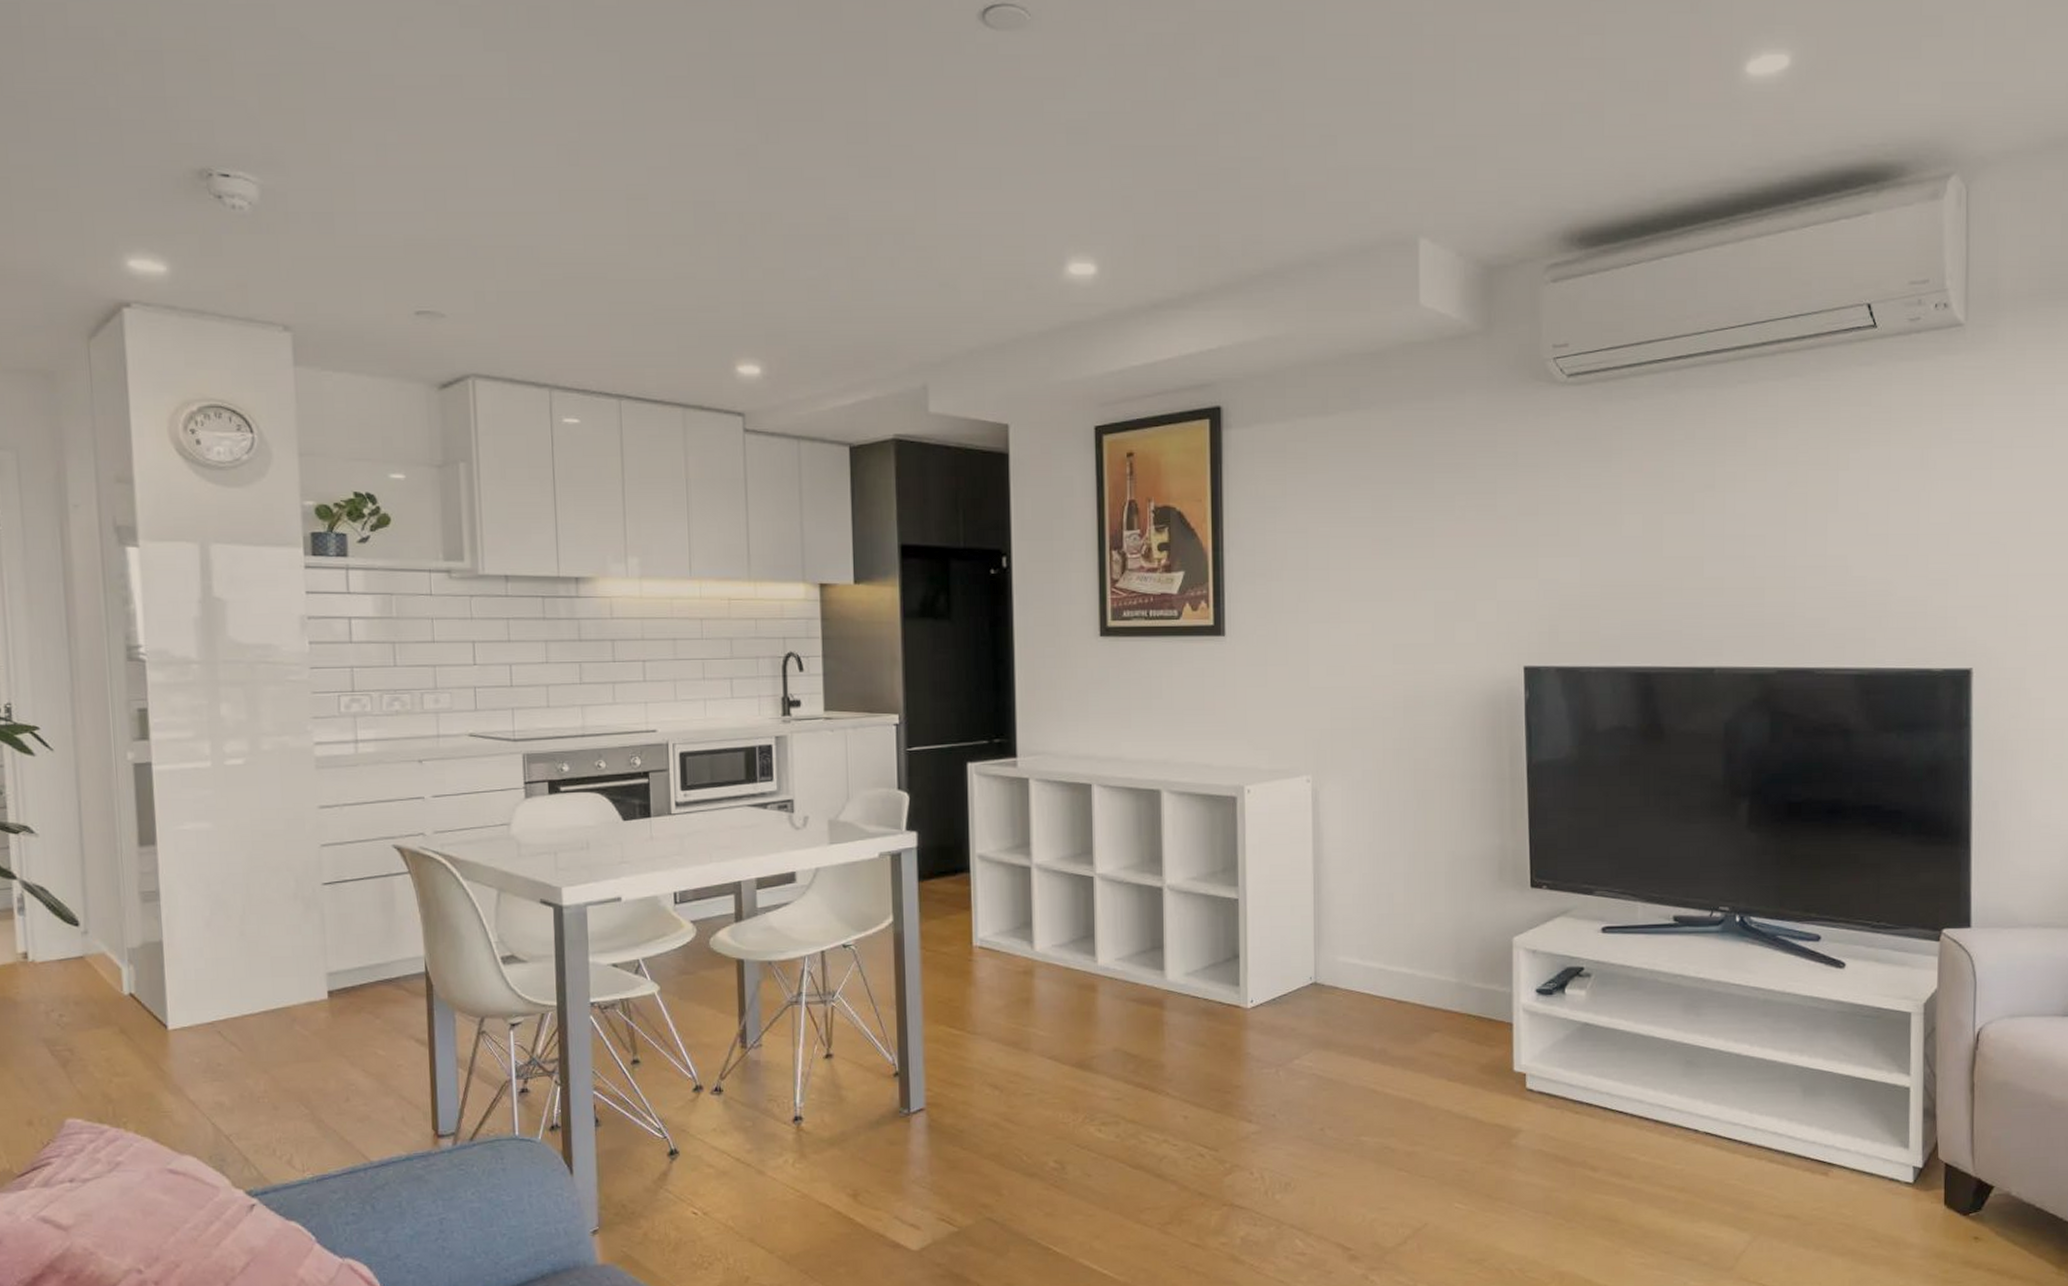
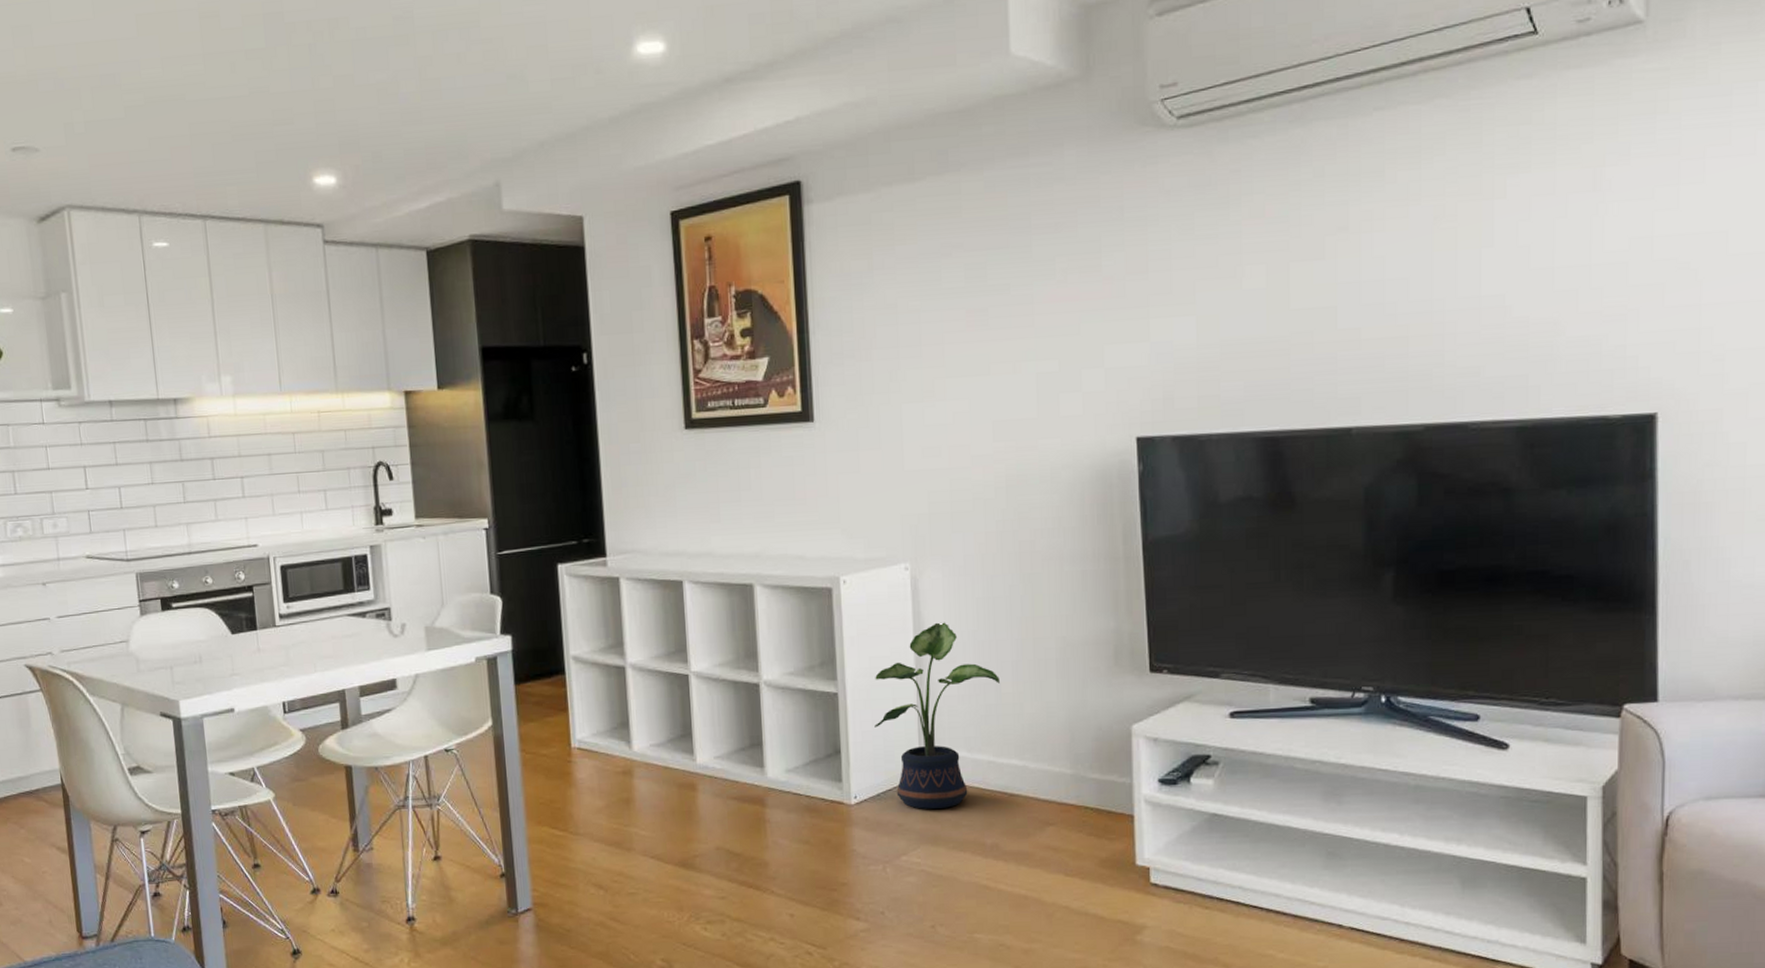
potted plant: none [1273,833,1392,1014] -> present [874,622,1000,809]

